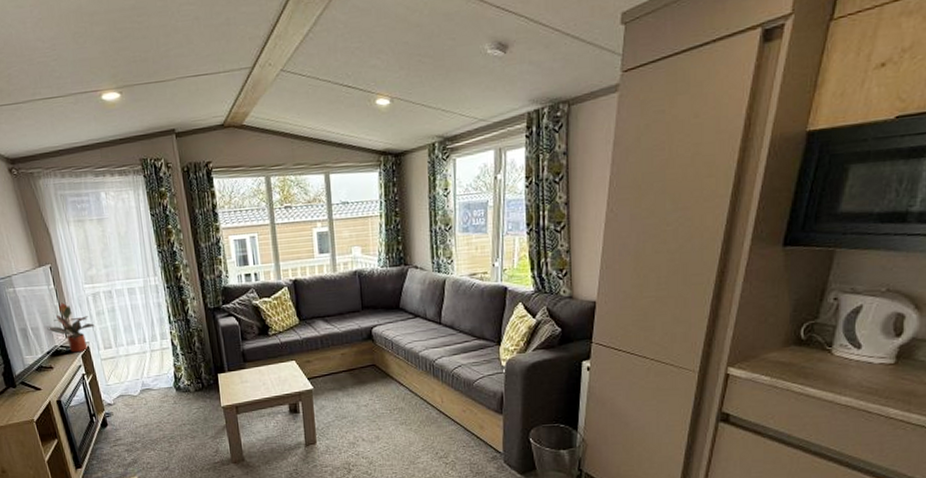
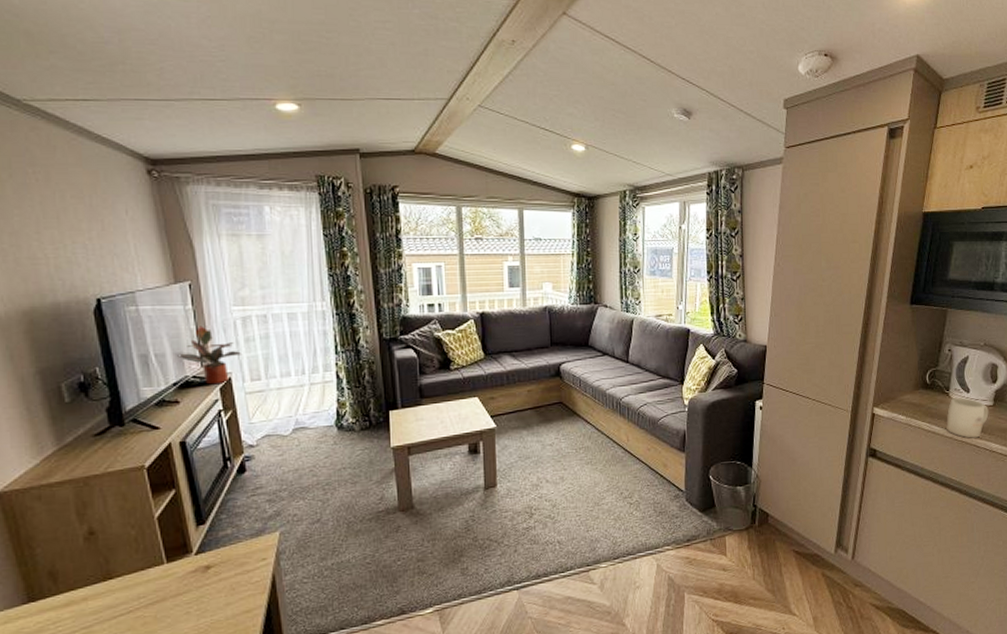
mug: none [825,354,888,404] -> present [946,397,989,439]

